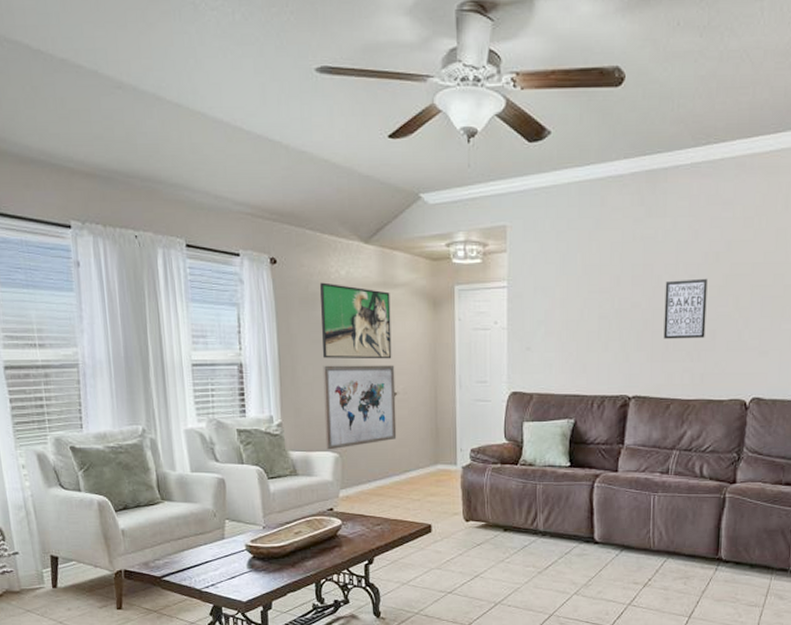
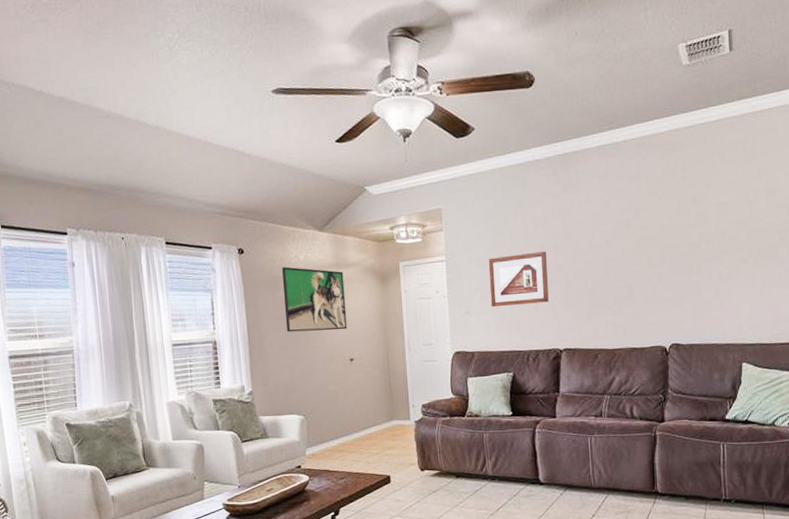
wall art: present [323,365,397,450] -> none [287,334,355,413]
picture frame: none [555,283,622,344] -> present [488,251,549,308]
wall art: present [663,278,708,339] -> none [584,242,624,297]

